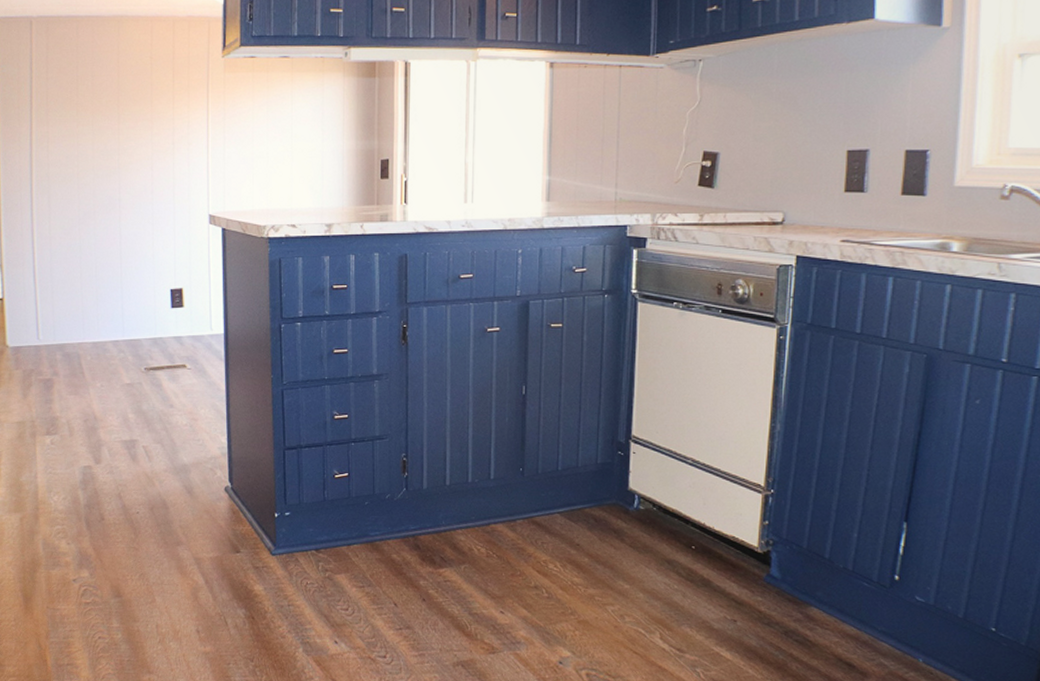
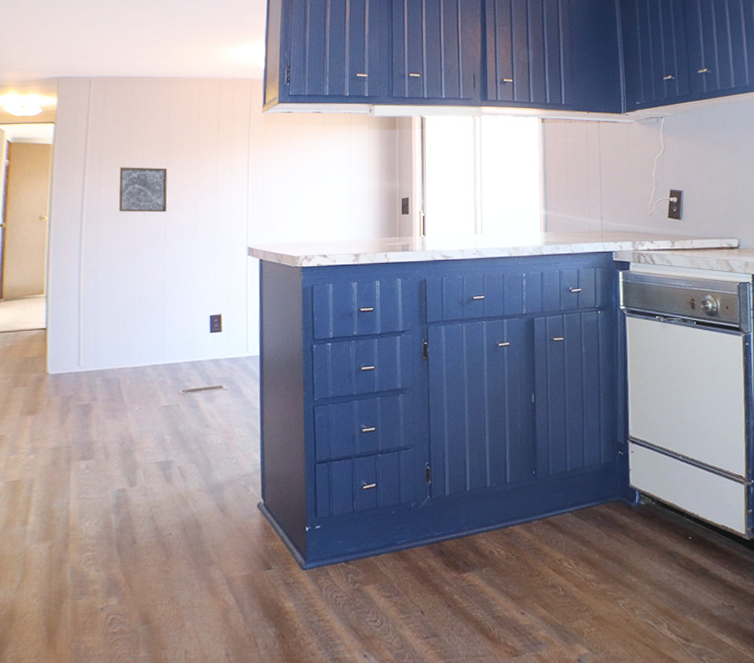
wall art: none [68,122,121,174] -> present [118,167,168,213]

